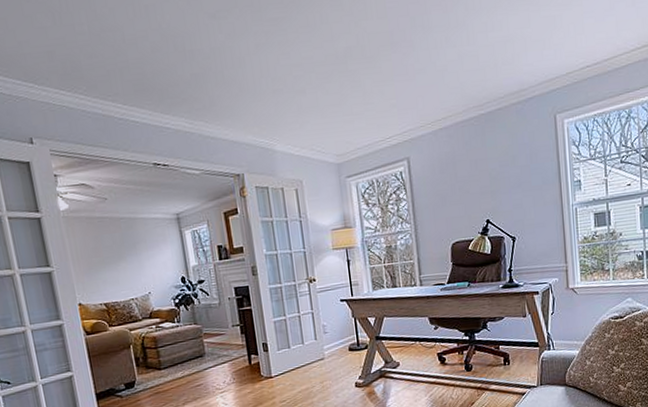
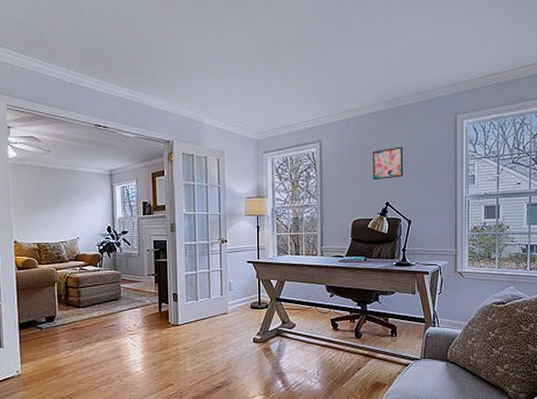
wall art: none [467,155,503,197] -> present [373,146,404,181]

